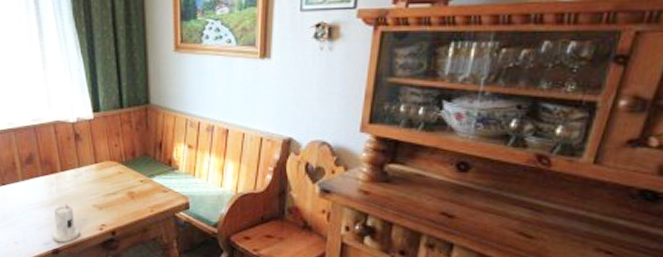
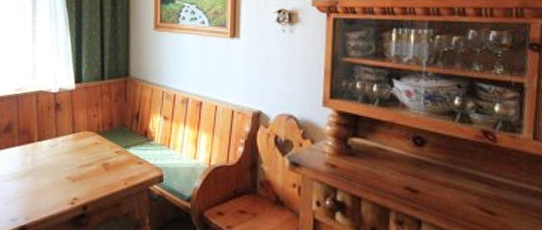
candle: present [52,203,79,243] -> none [20,175,50,219]

